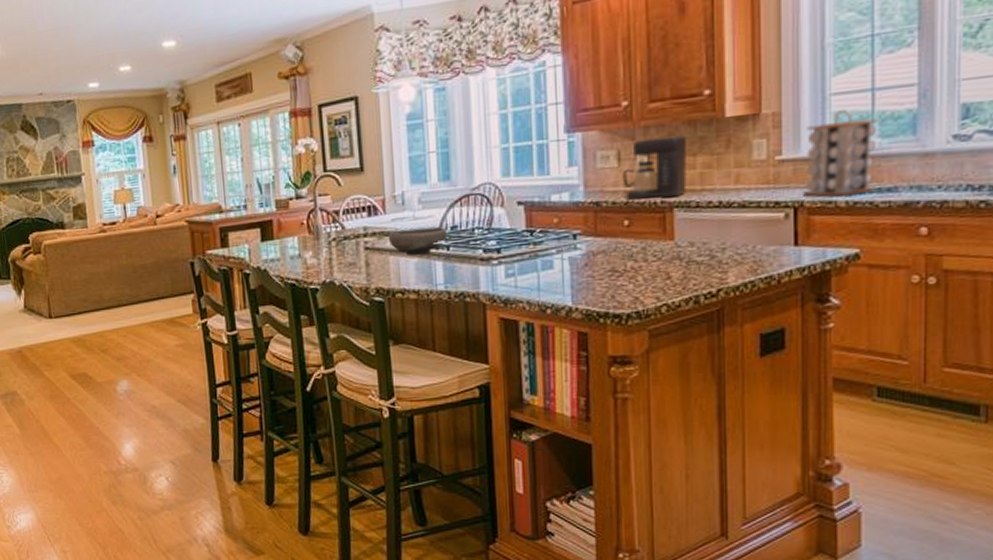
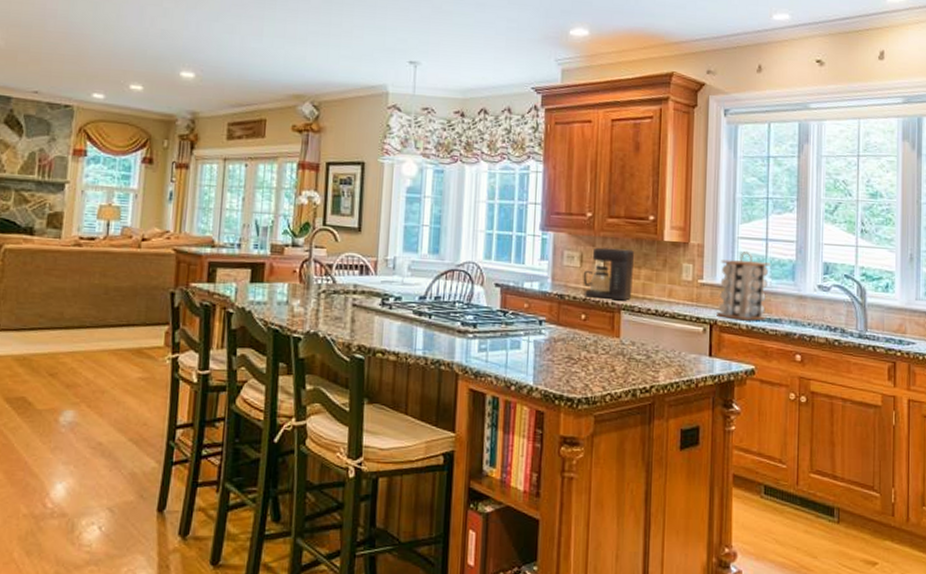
bowl: present [388,227,447,257] -> none [375,292,430,320]

